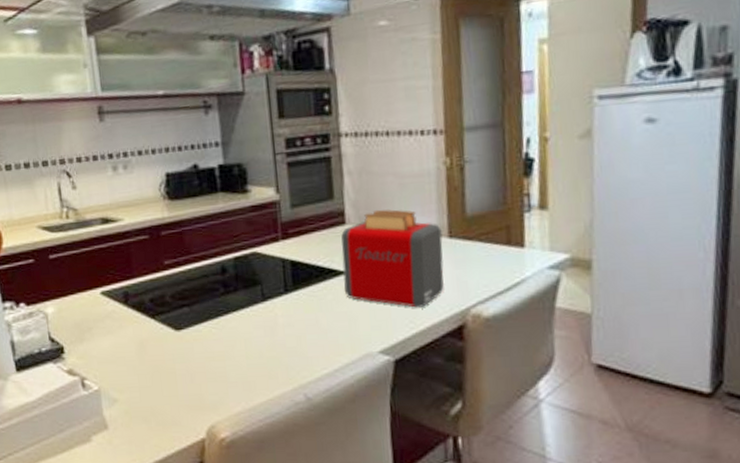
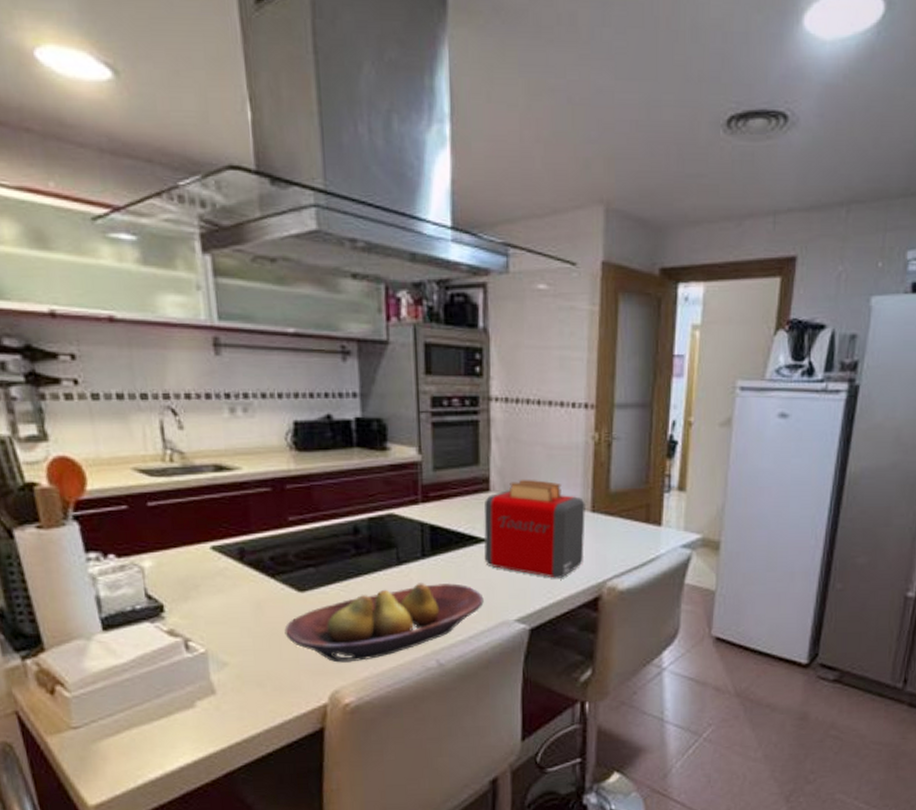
fruit bowl: none [164,317,347,398] -> present [284,583,484,663]

